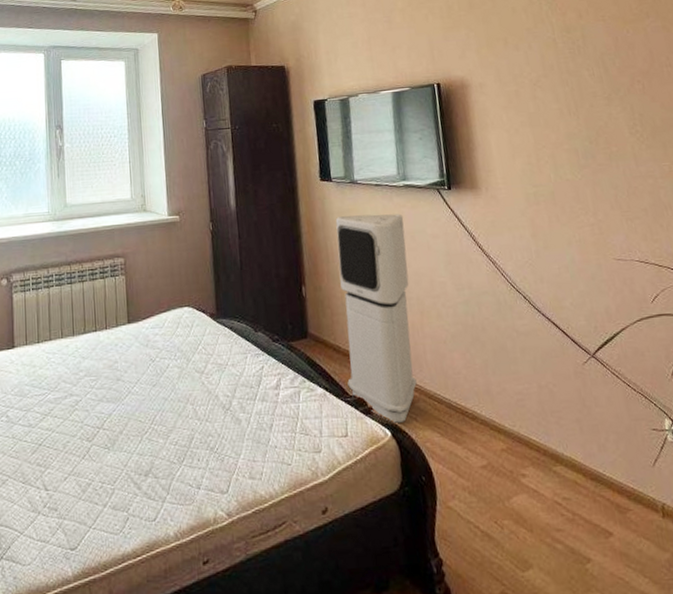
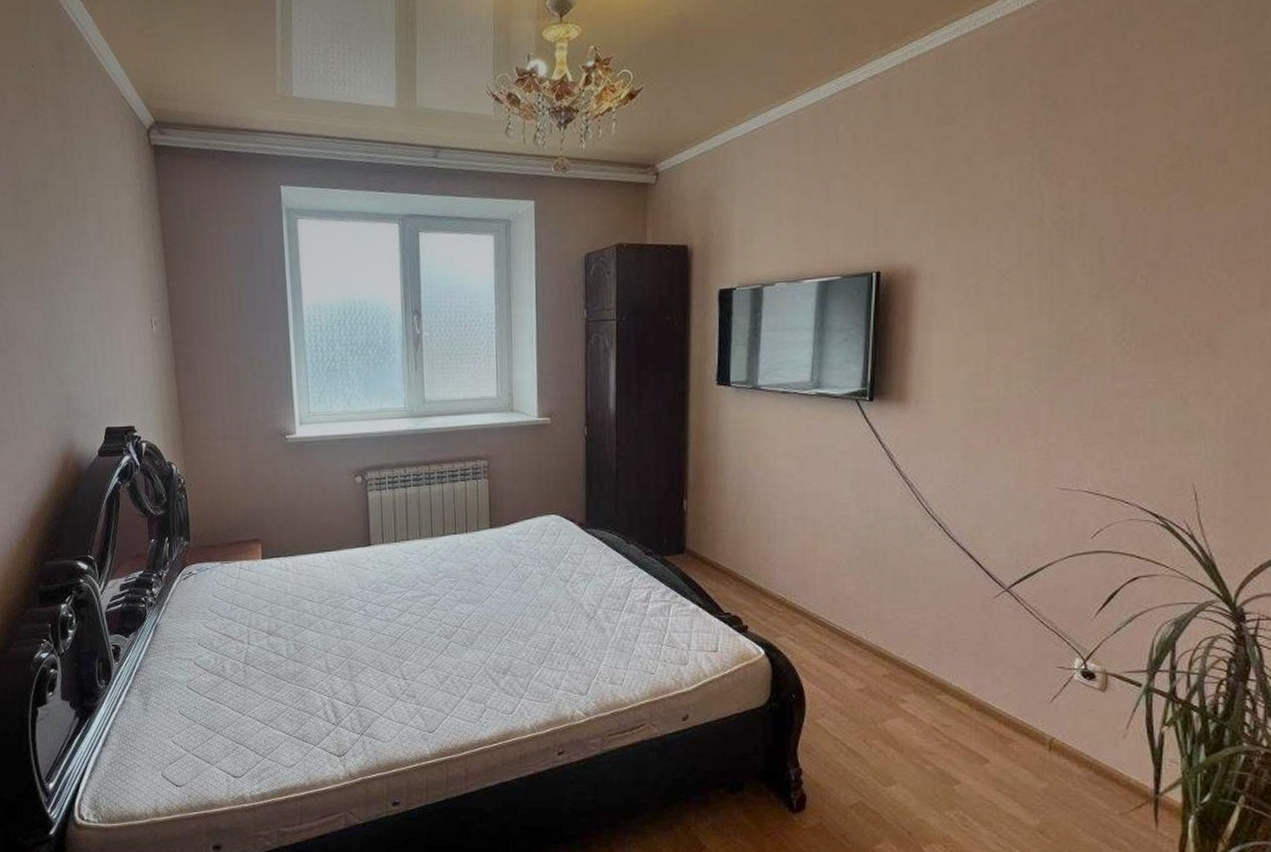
air purifier: present [335,214,417,423] -> none [723,425,811,642]

